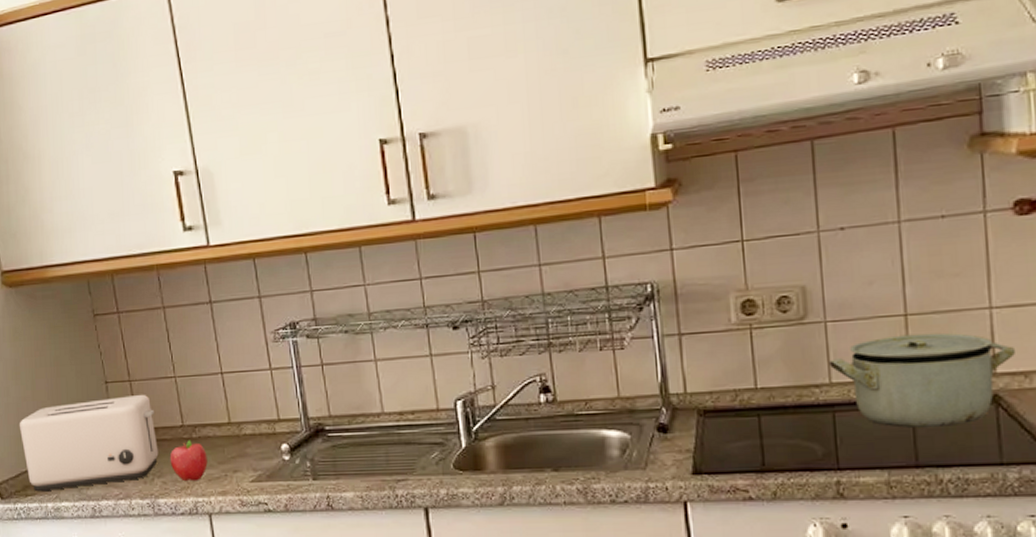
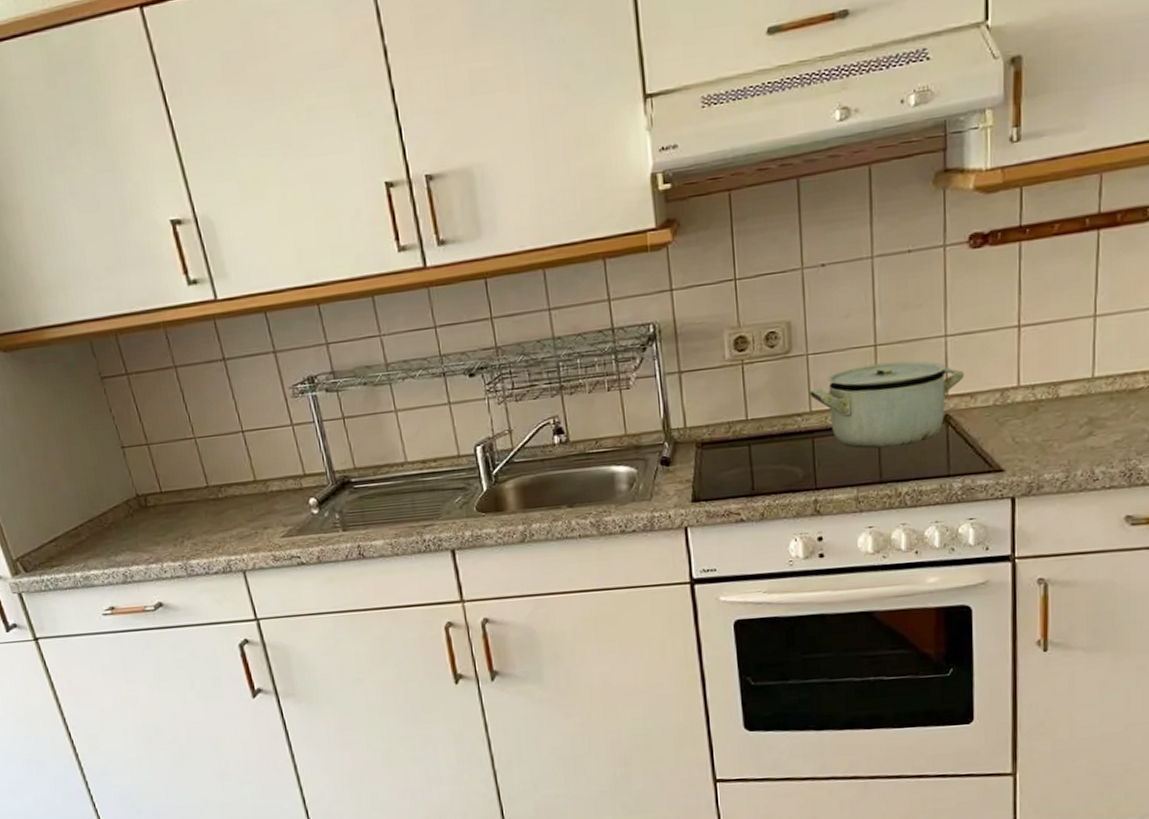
toaster: present [19,394,159,492] -> none [34,457,186,563]
fruit: present [169,440,208,482] -> none [197,500,237,542]

